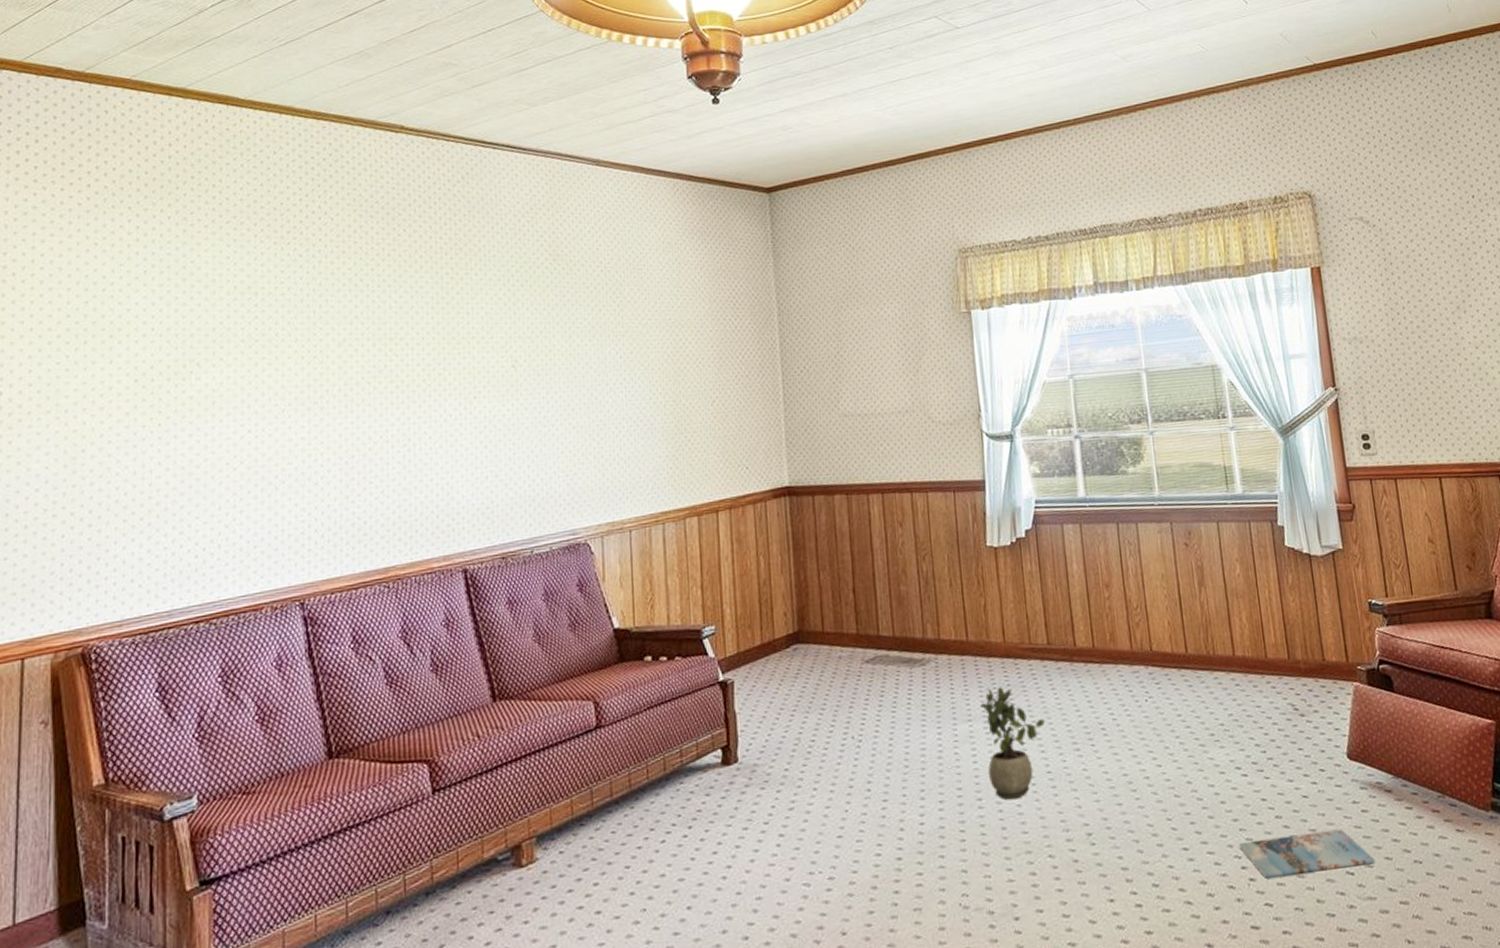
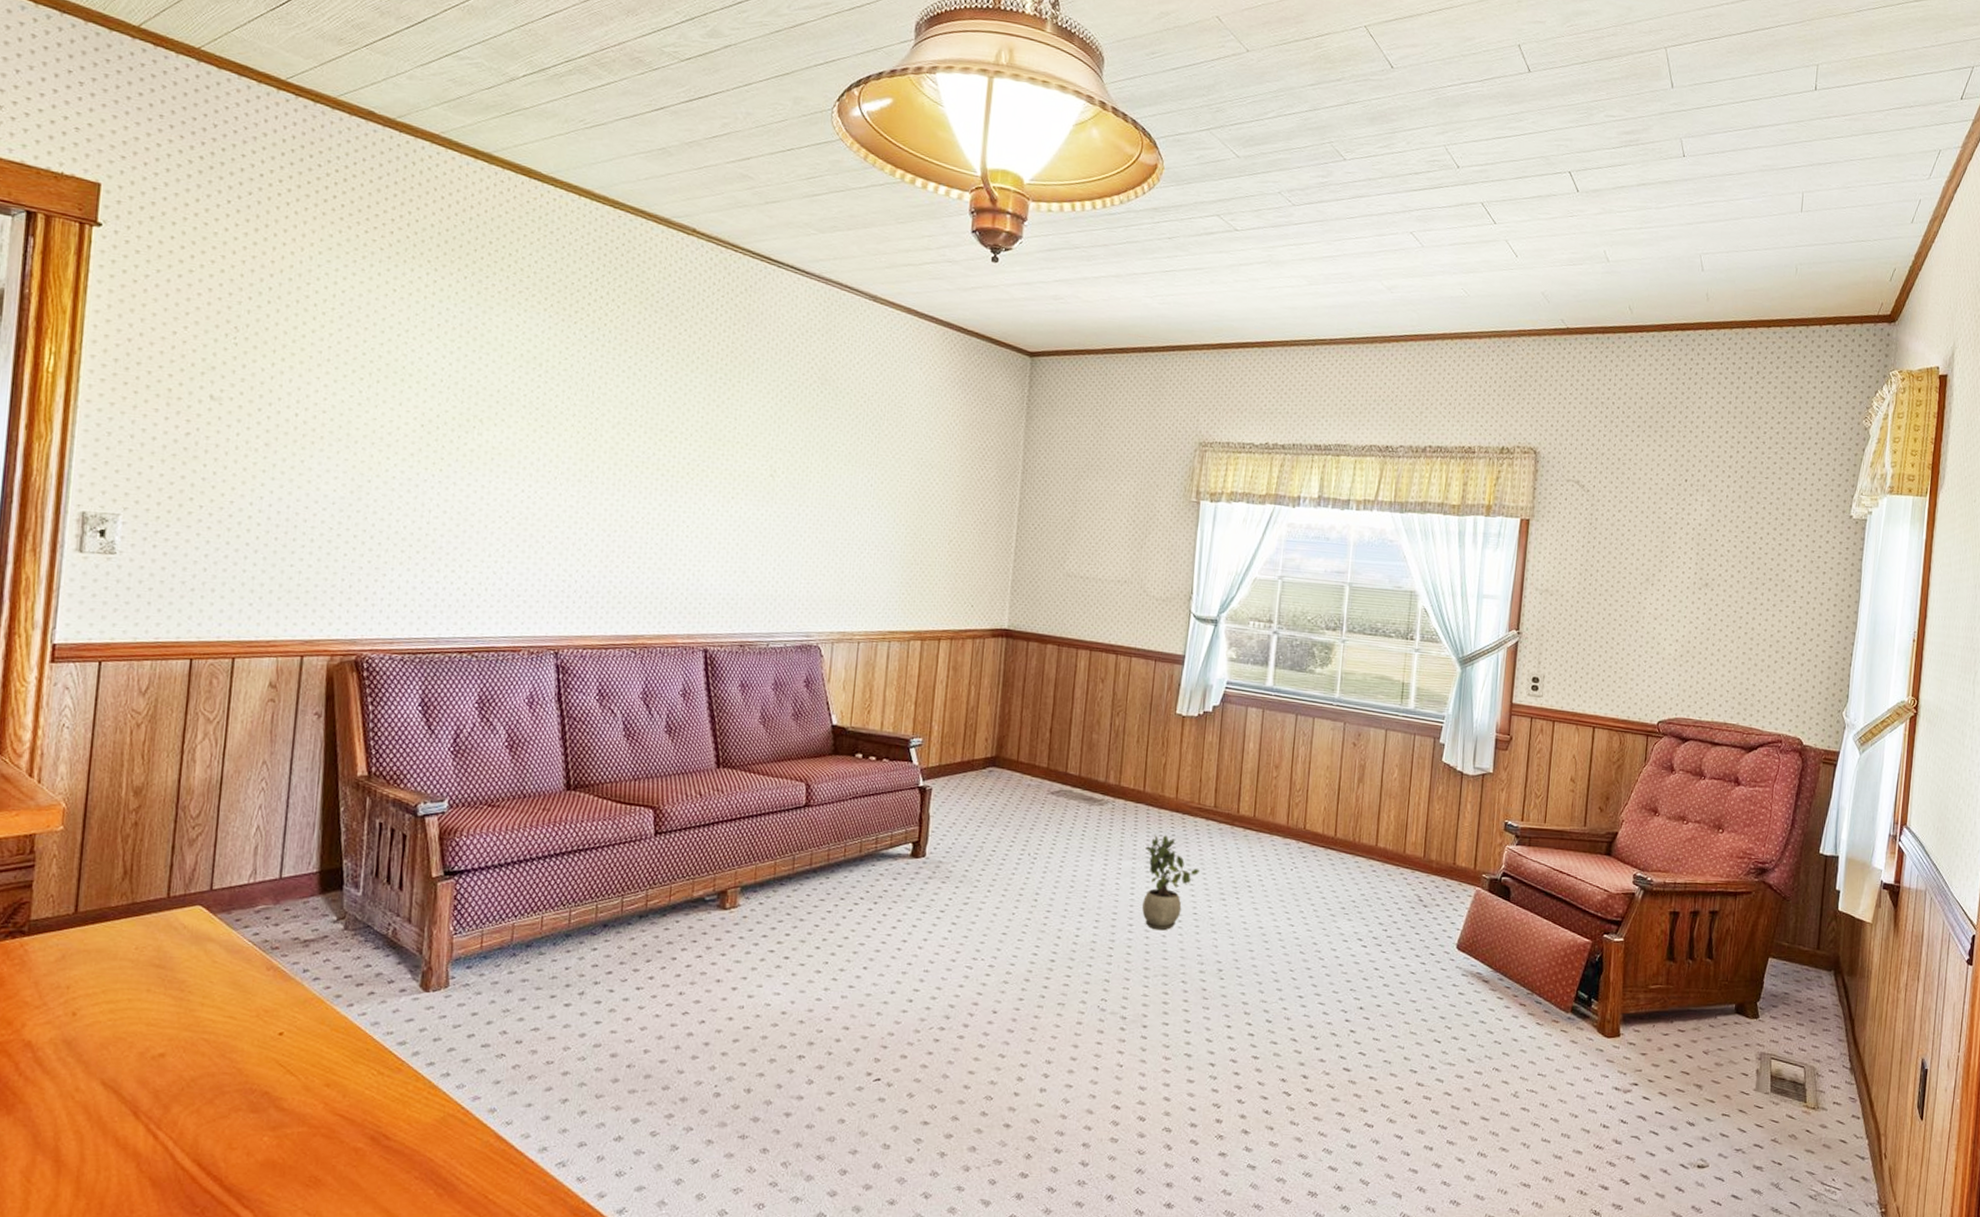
magazine: present [1239,829,1376,879] -> none [1347,1000,1461,1037]

